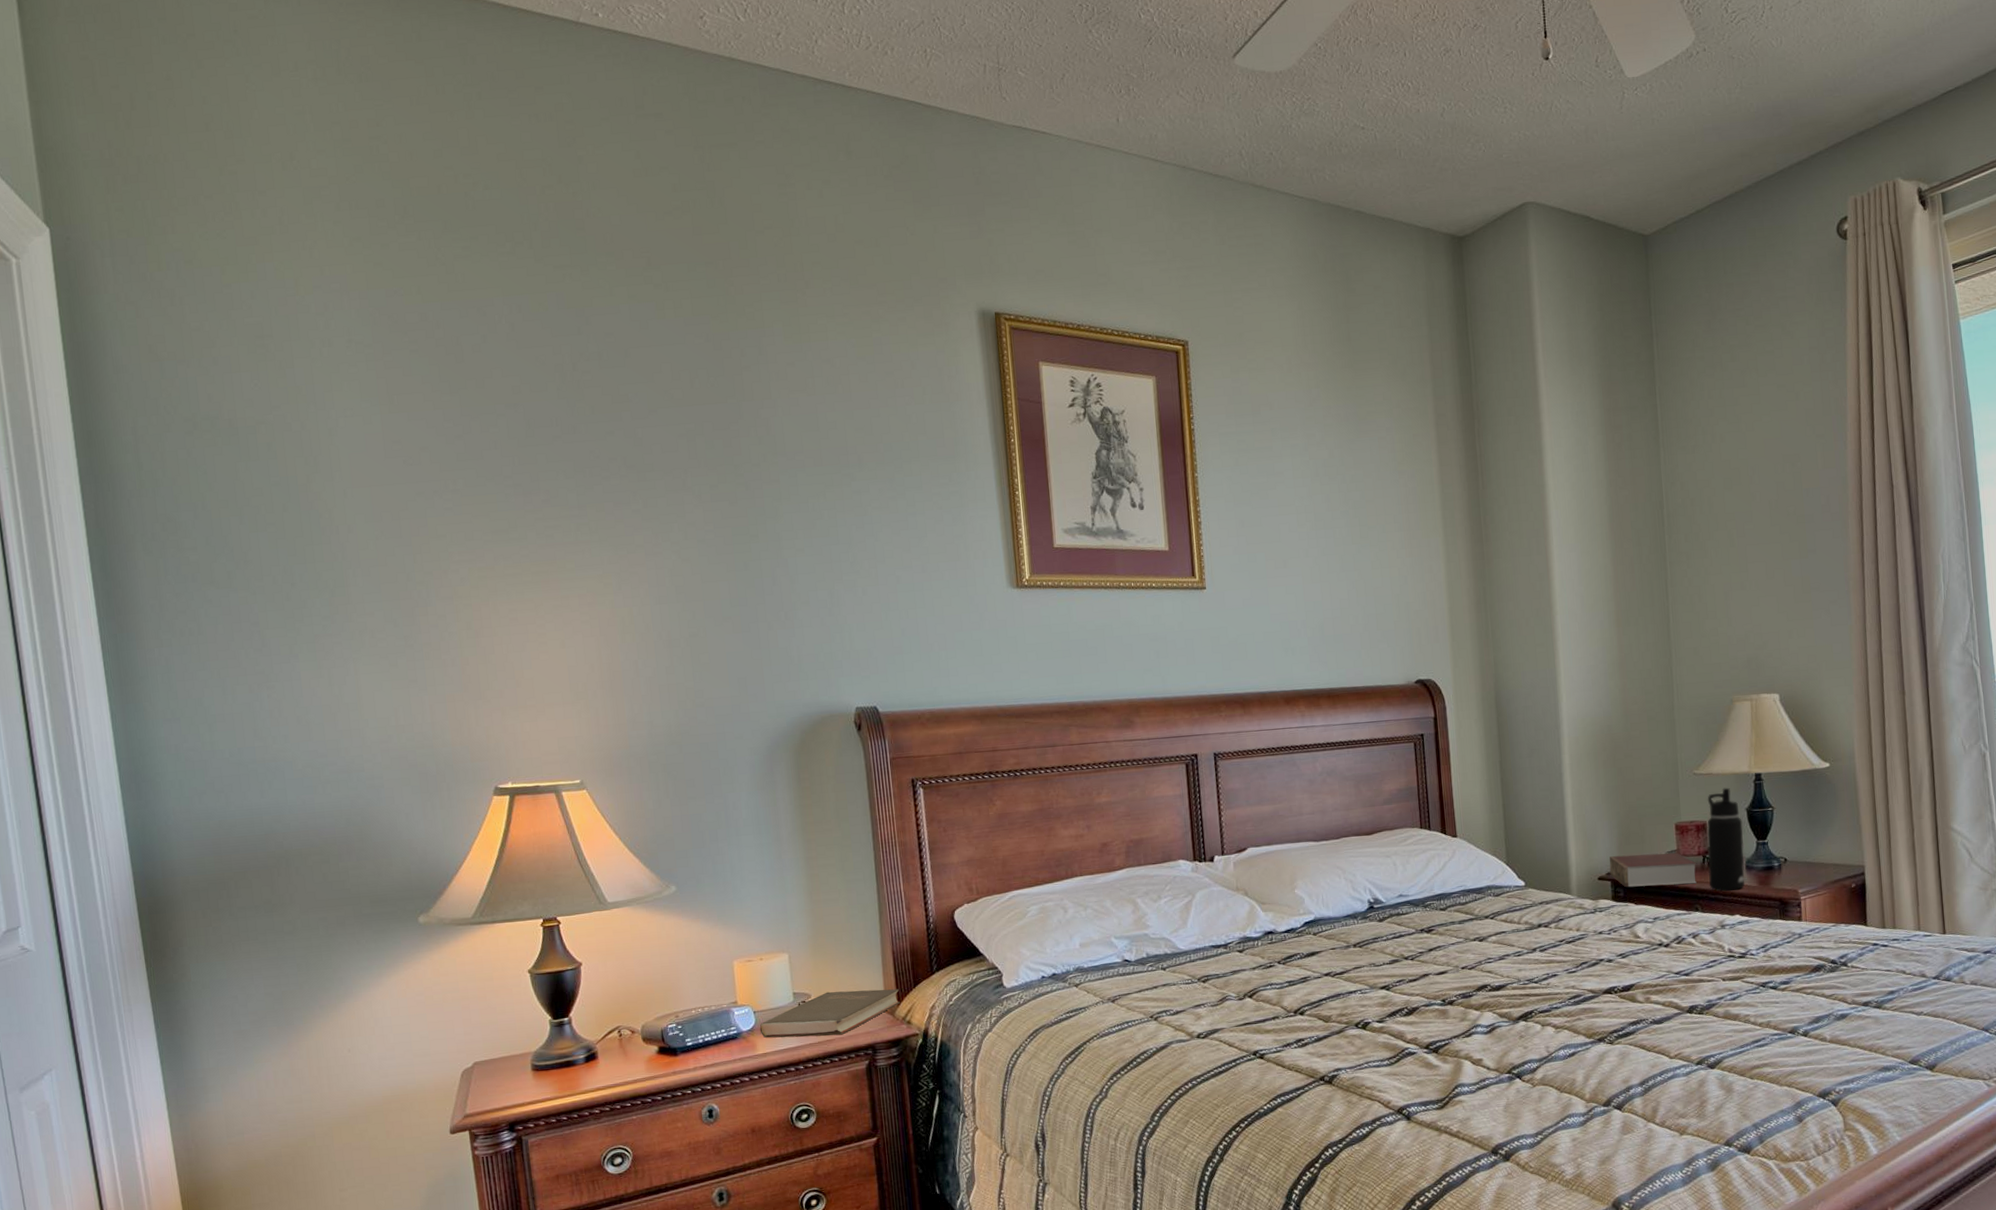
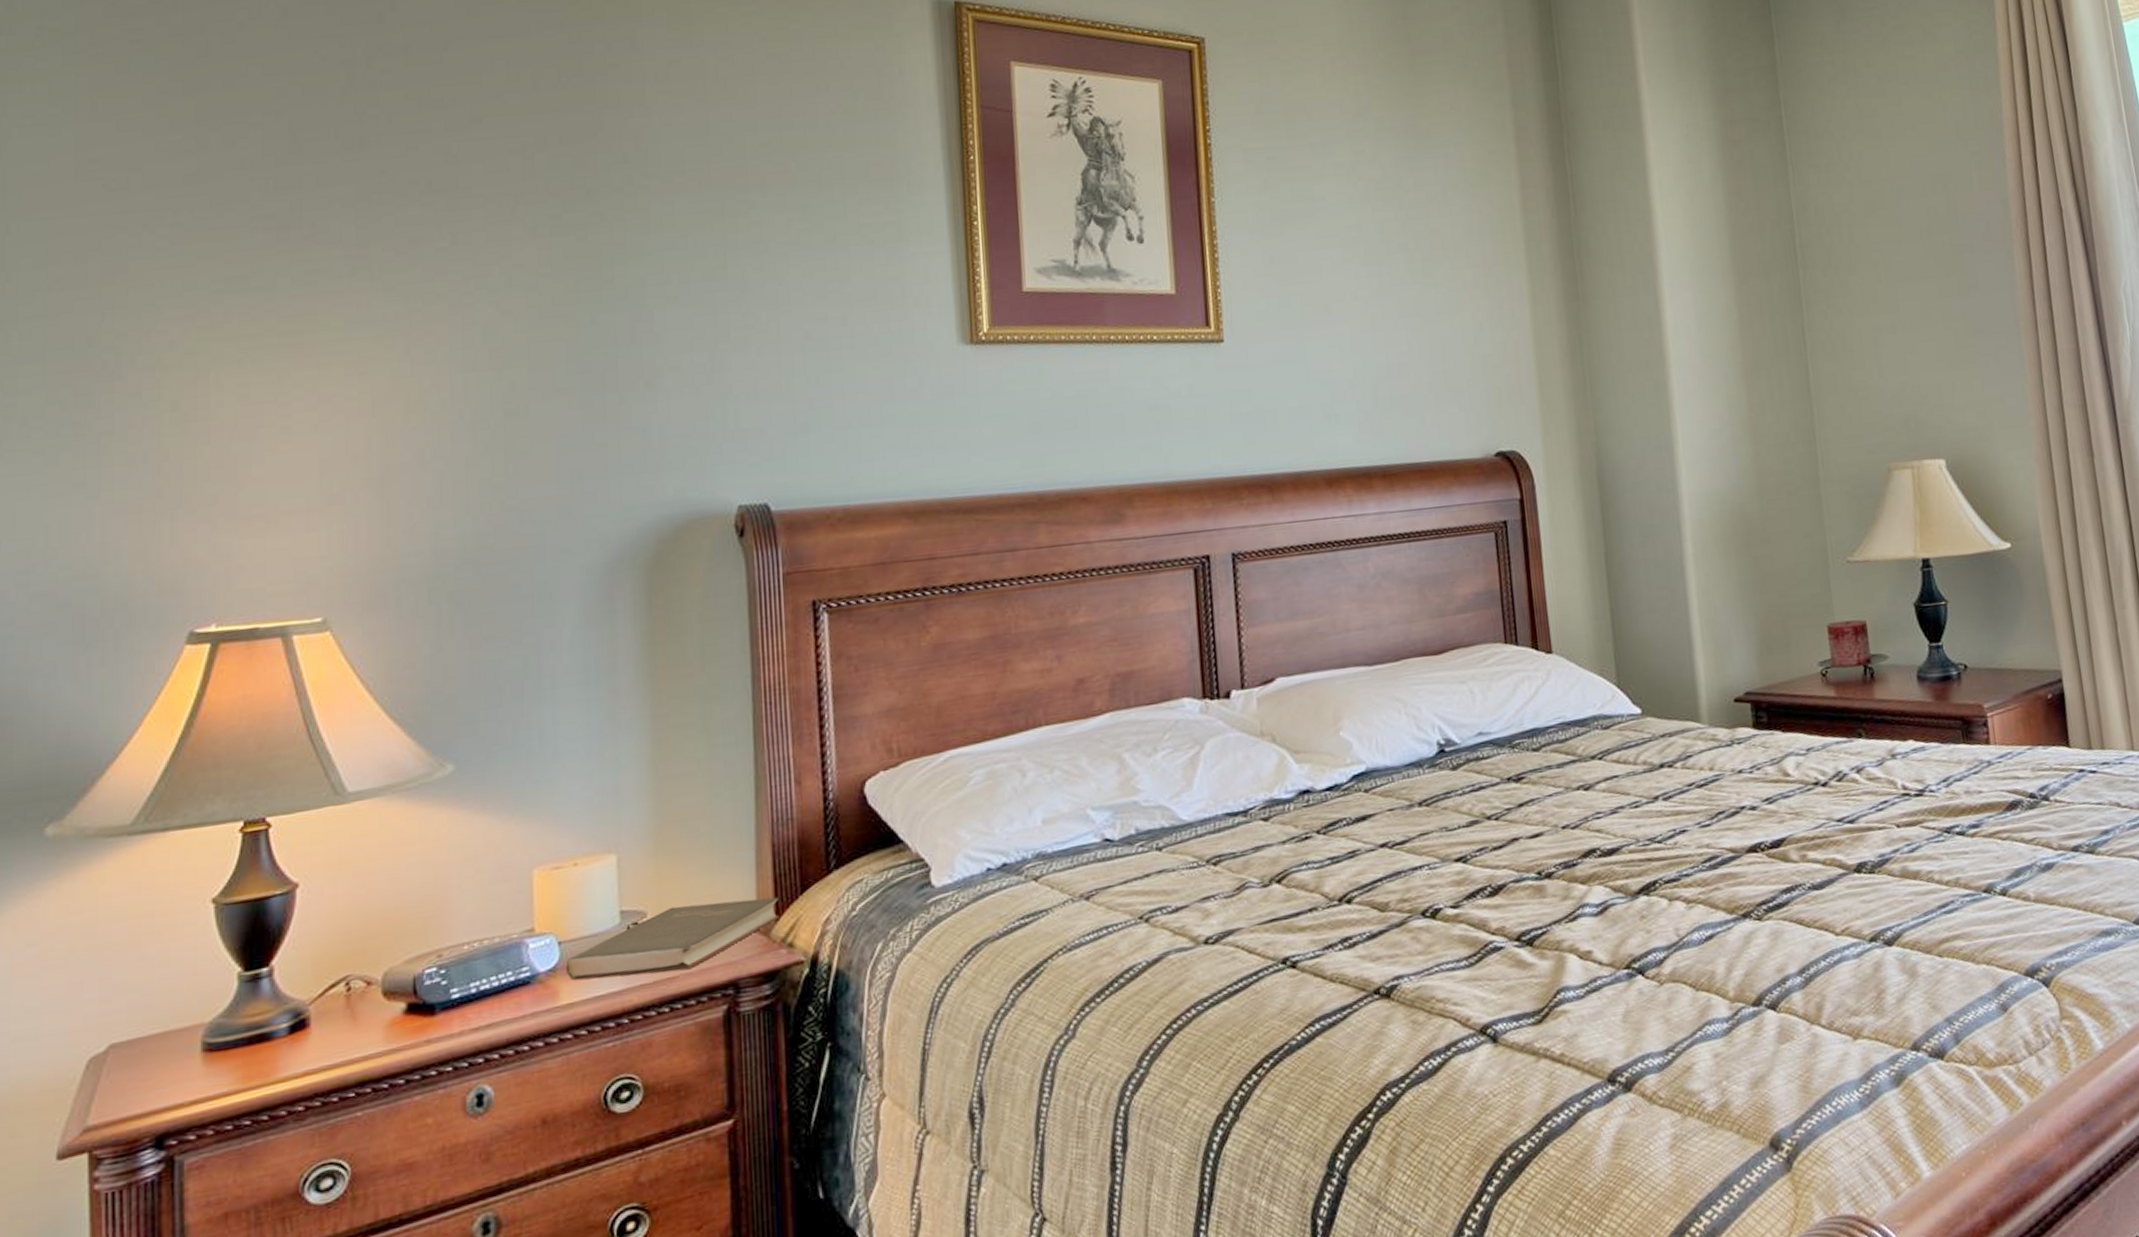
book: present [1609,853,1697,888] -> none [1747,663,1858,711]
water bottle: present [1707,787,1745,891] -> none [1865,577,1917,710]

